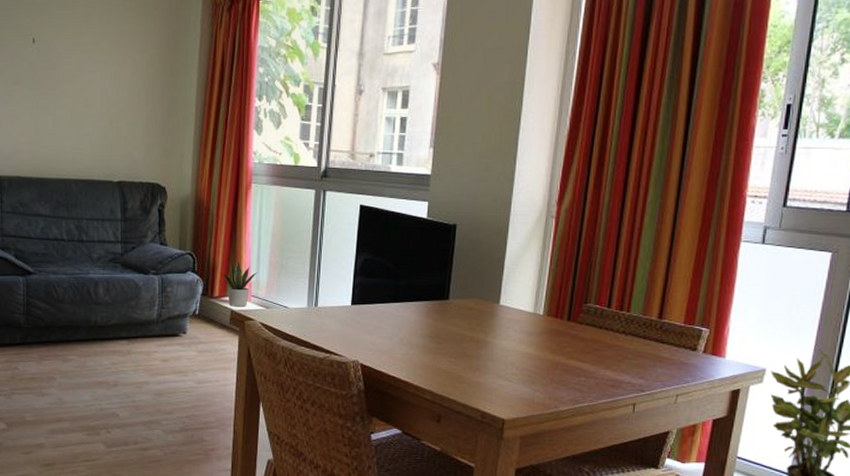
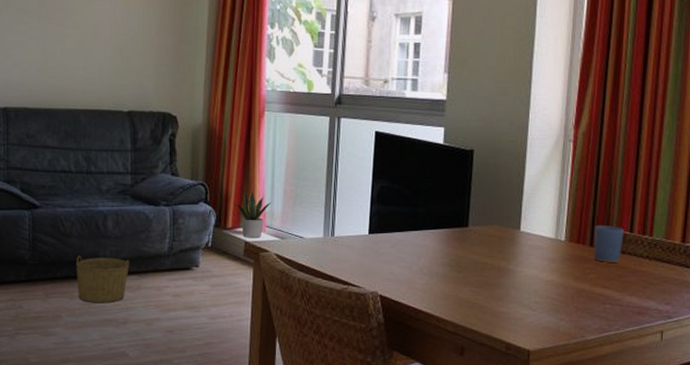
basket: none [68,320,120,367] -> present [75,255,130,303]
mug: none [571,300,602,337] -> present [594,225,624,262]

